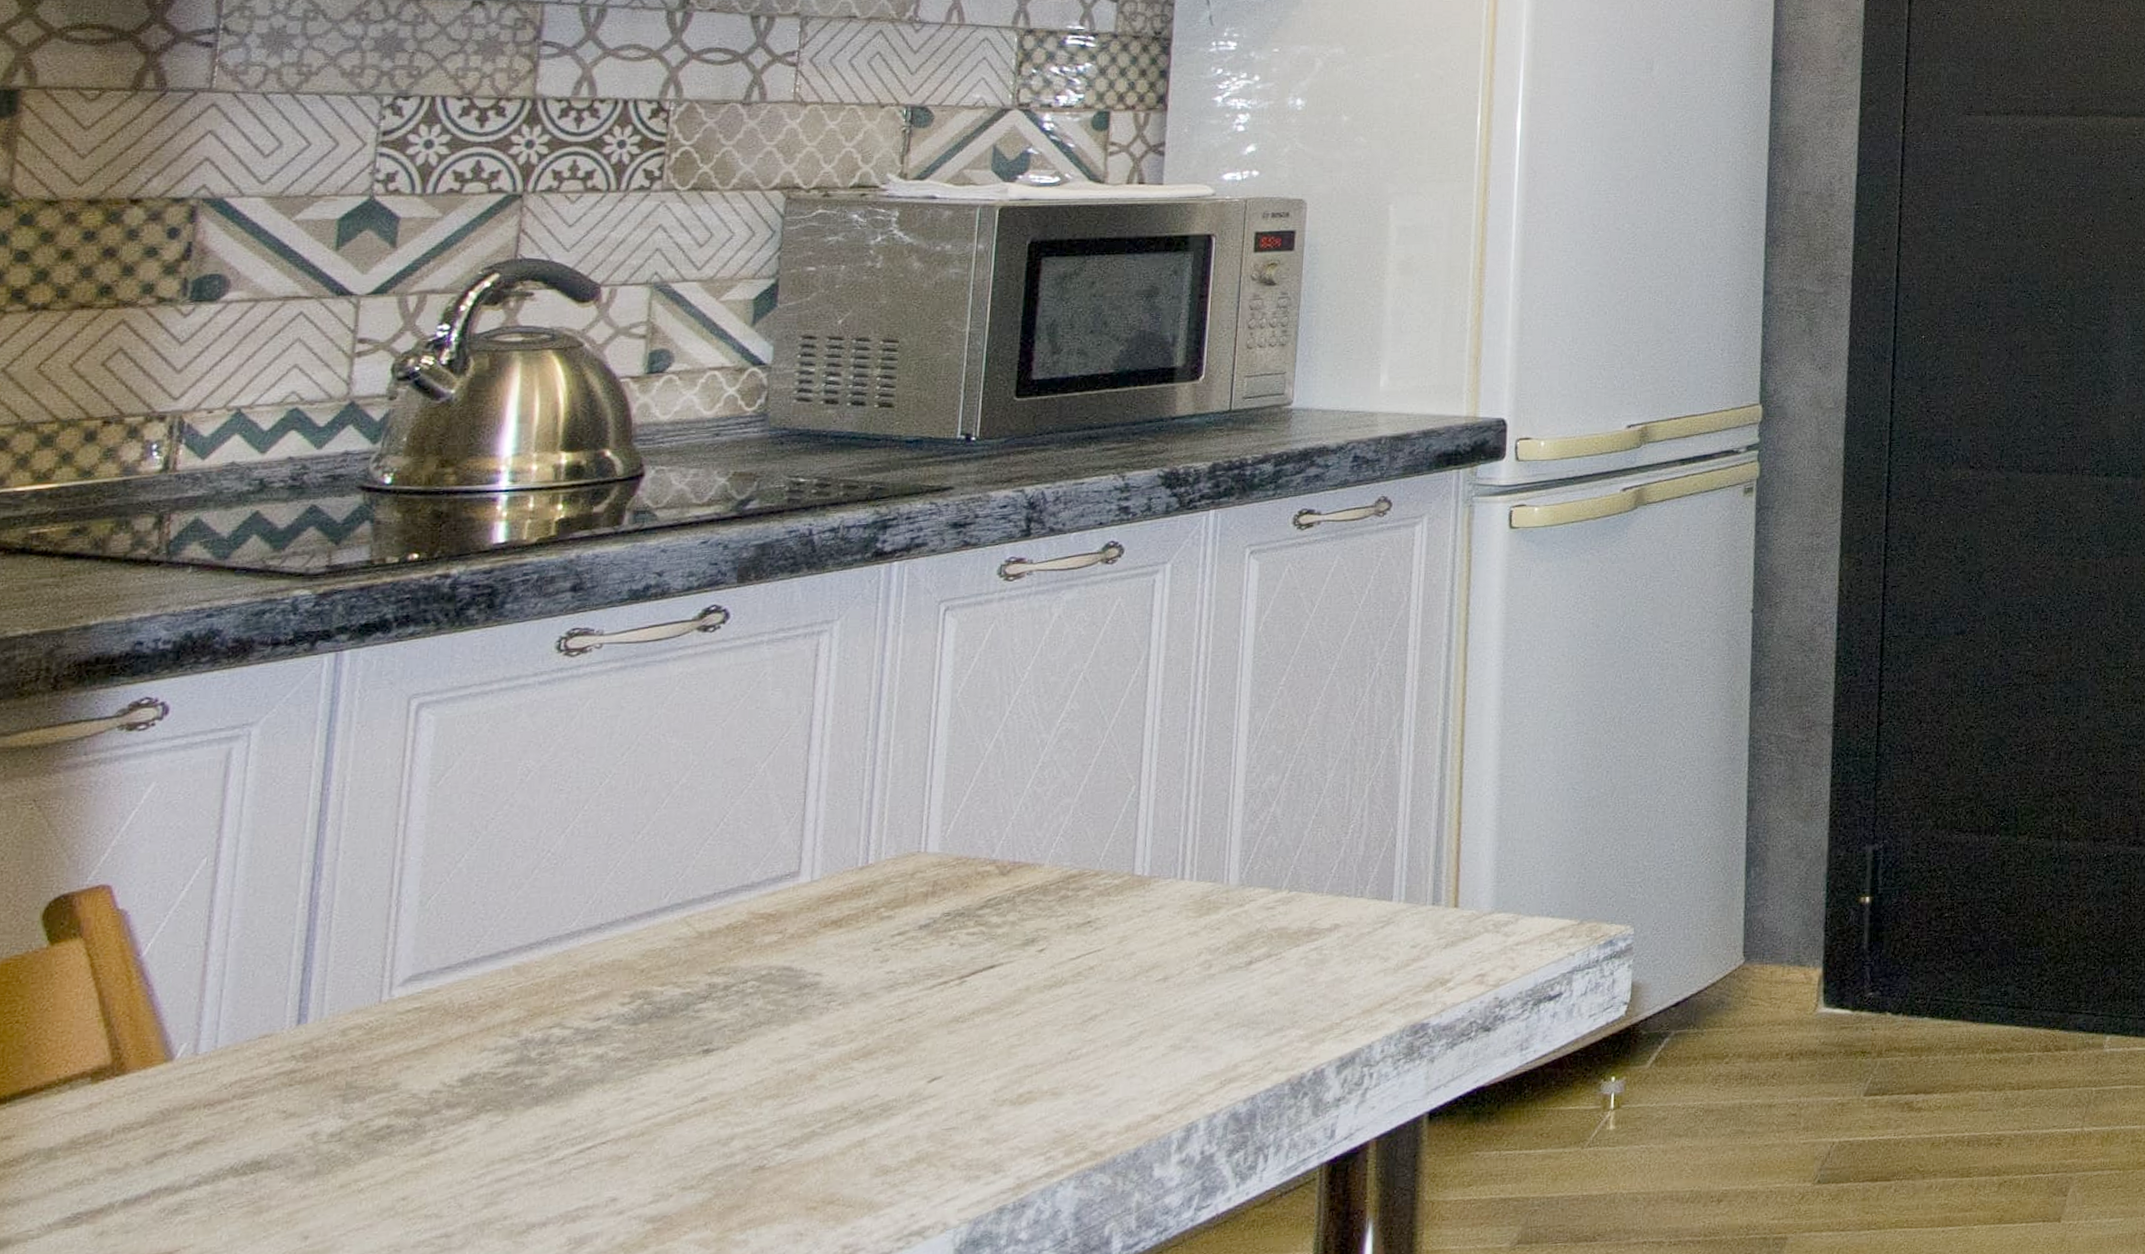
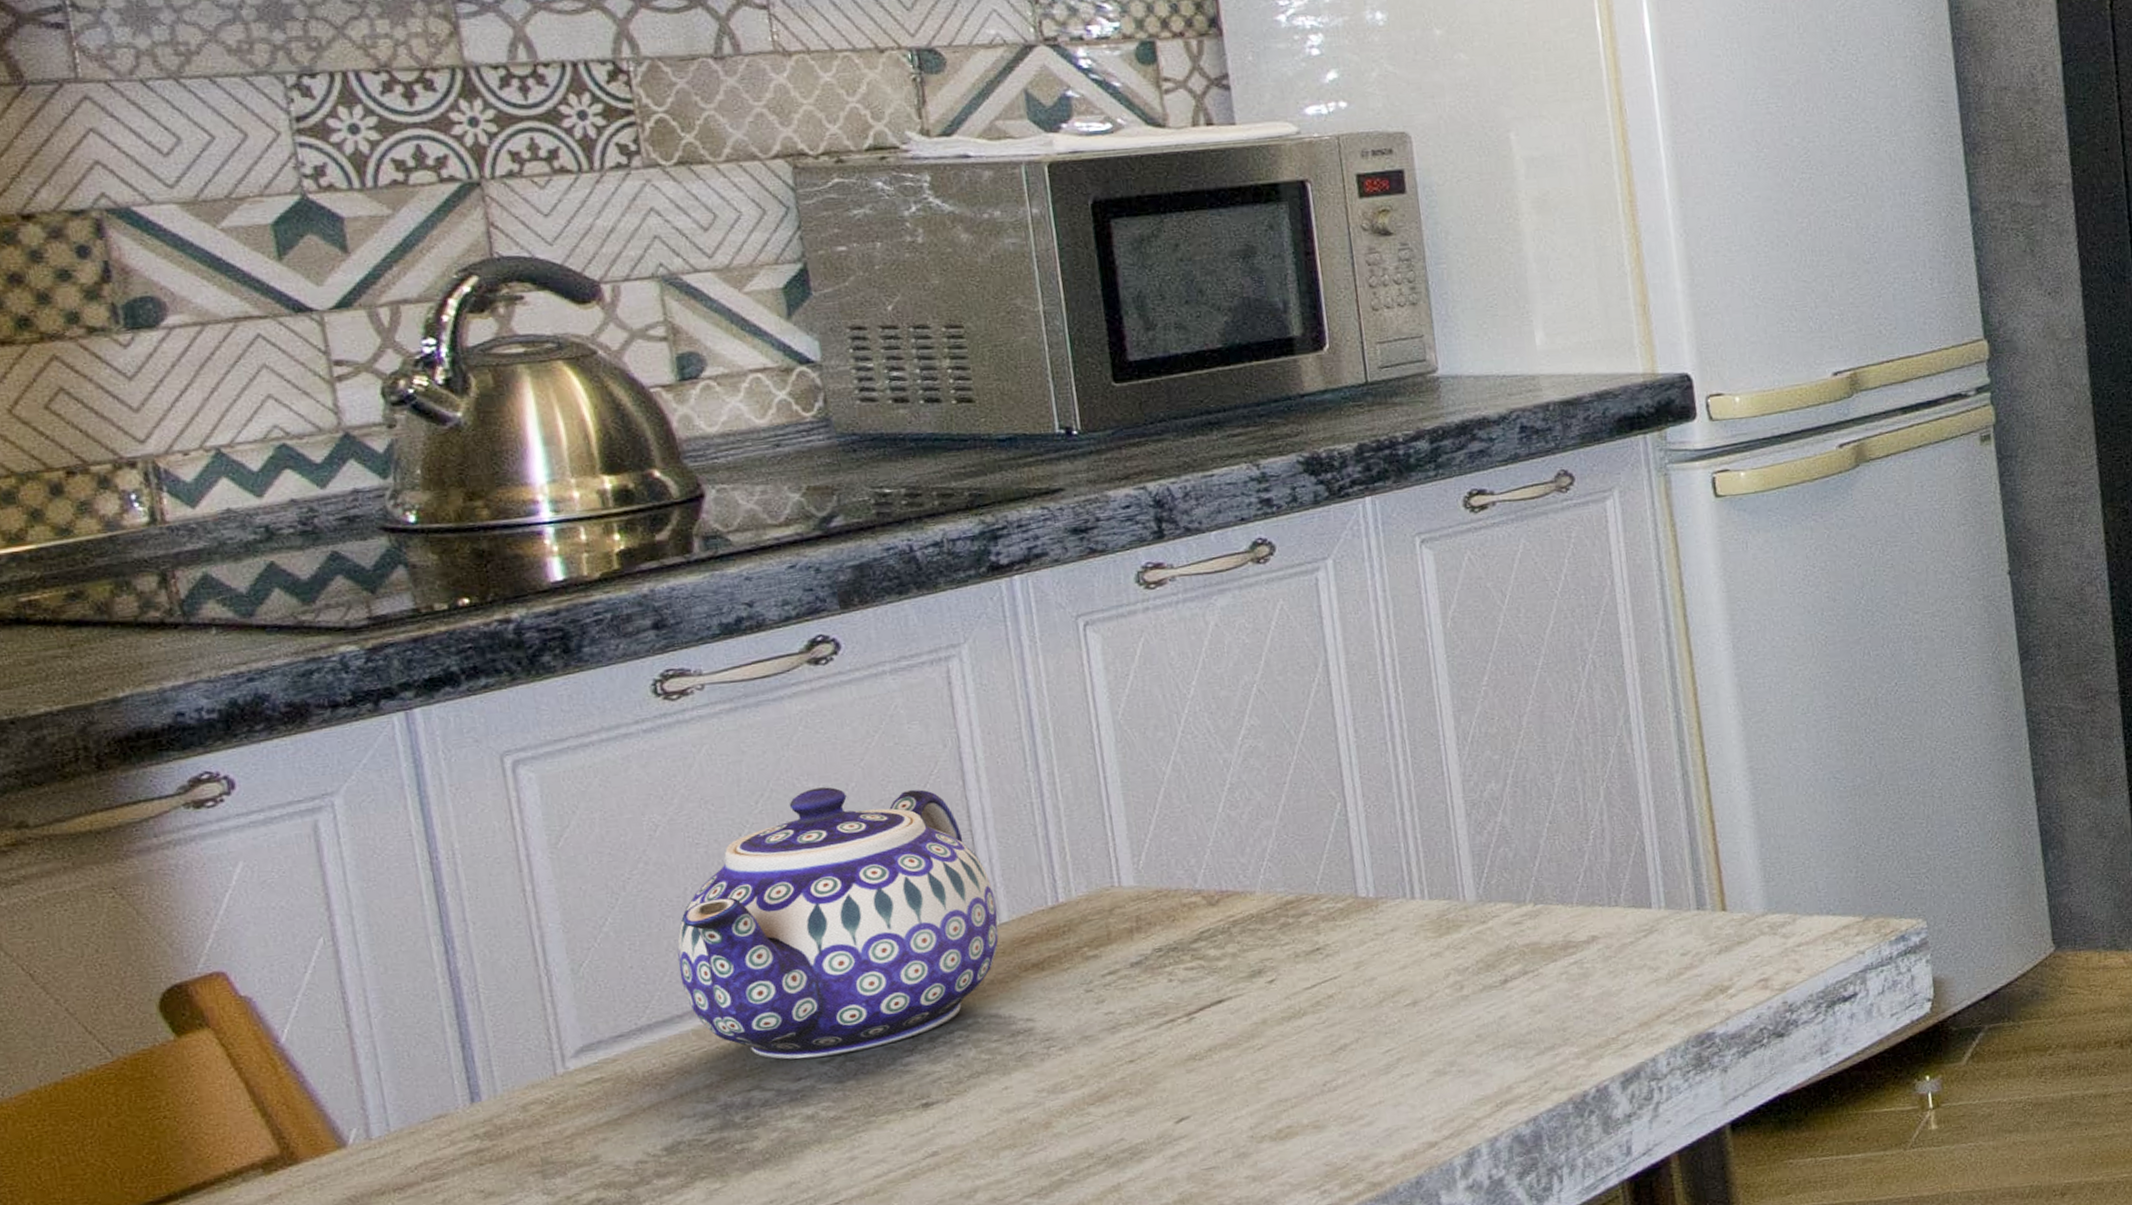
teapot: none [515,744,813,1000] -> present [677,787,999,1060]

